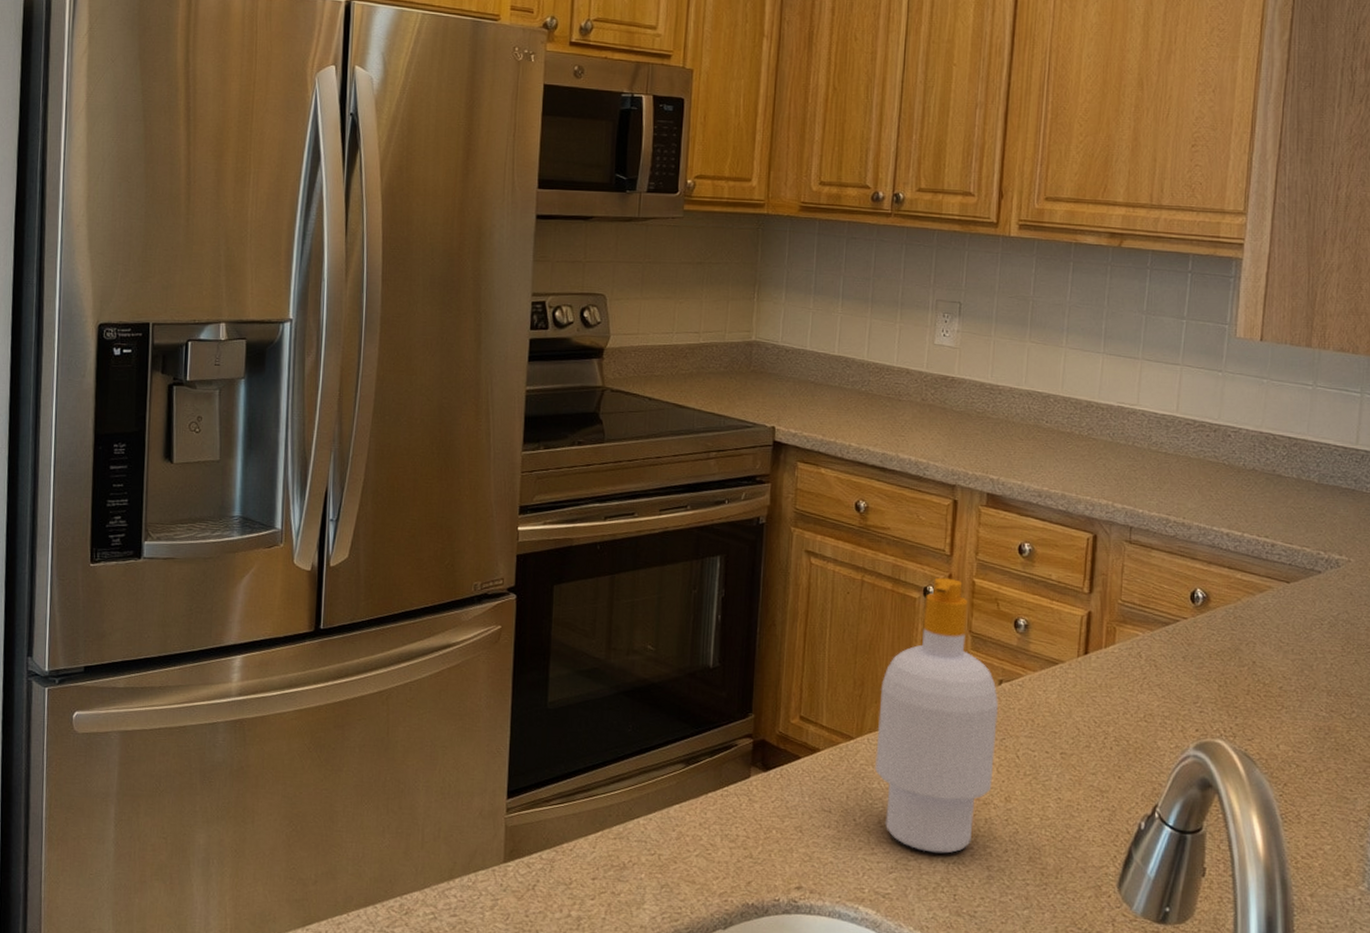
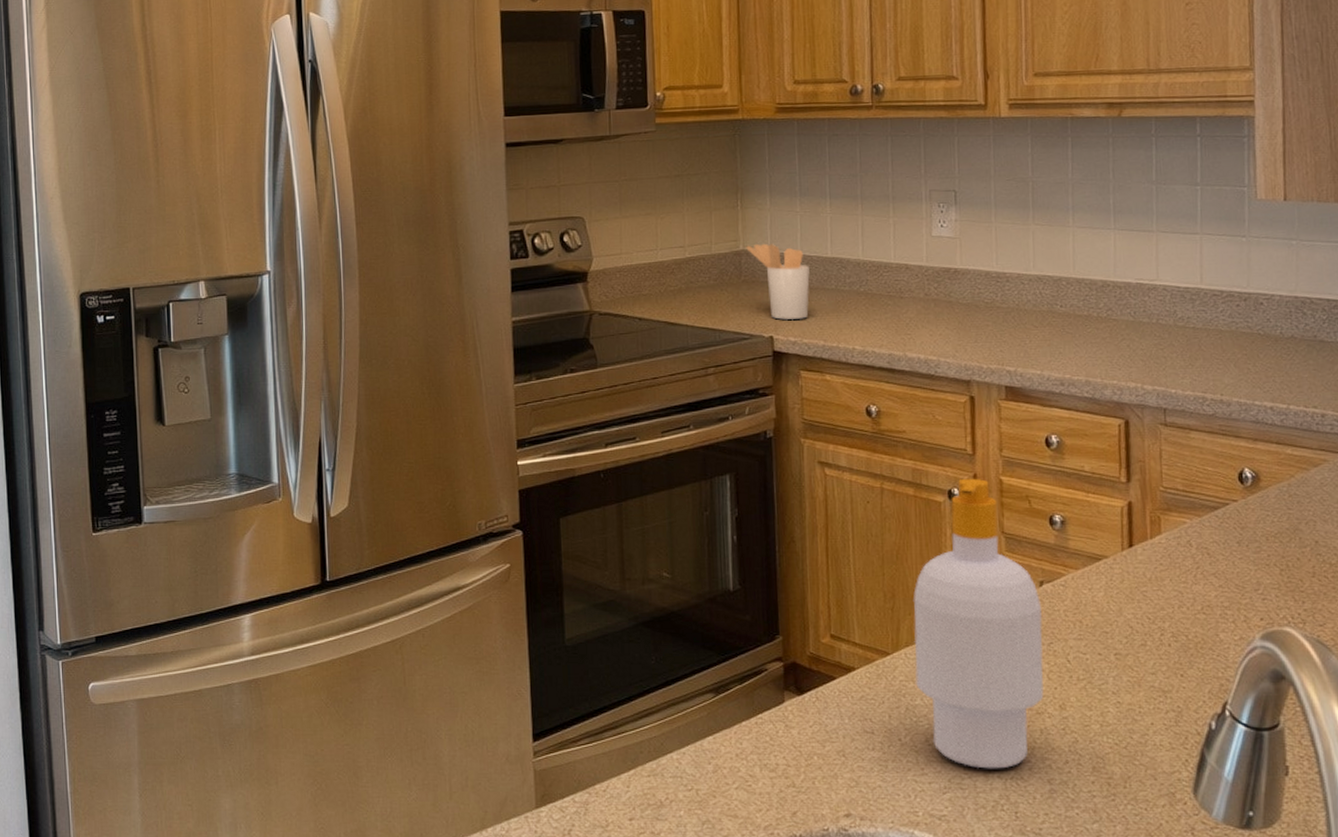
utensil holder: none [758,336,816,413] -> present [746,243,810,321]

